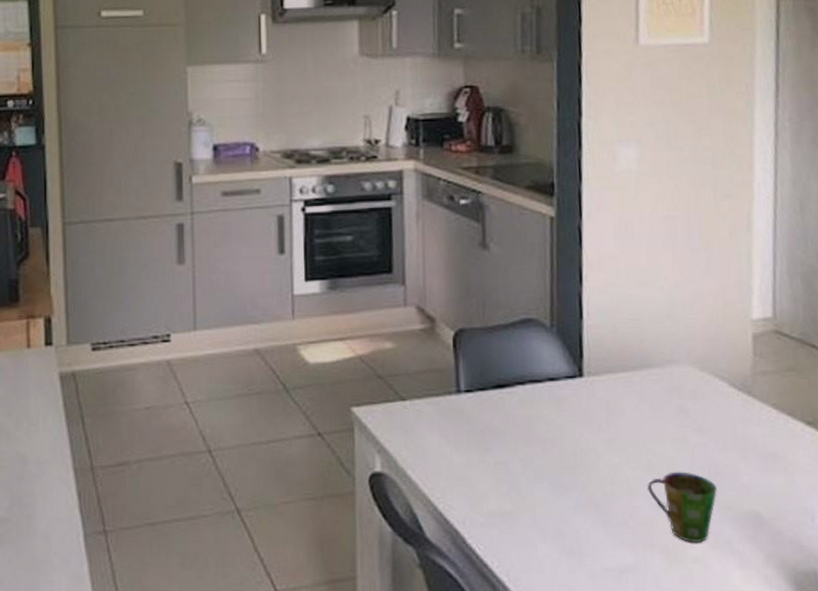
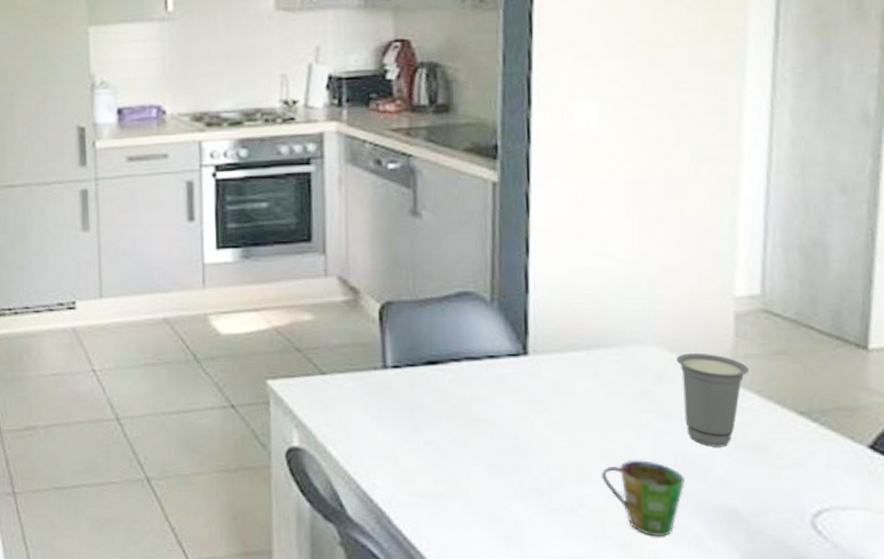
cup: none [706,372,766,457] -> present [676,353,750,447]

